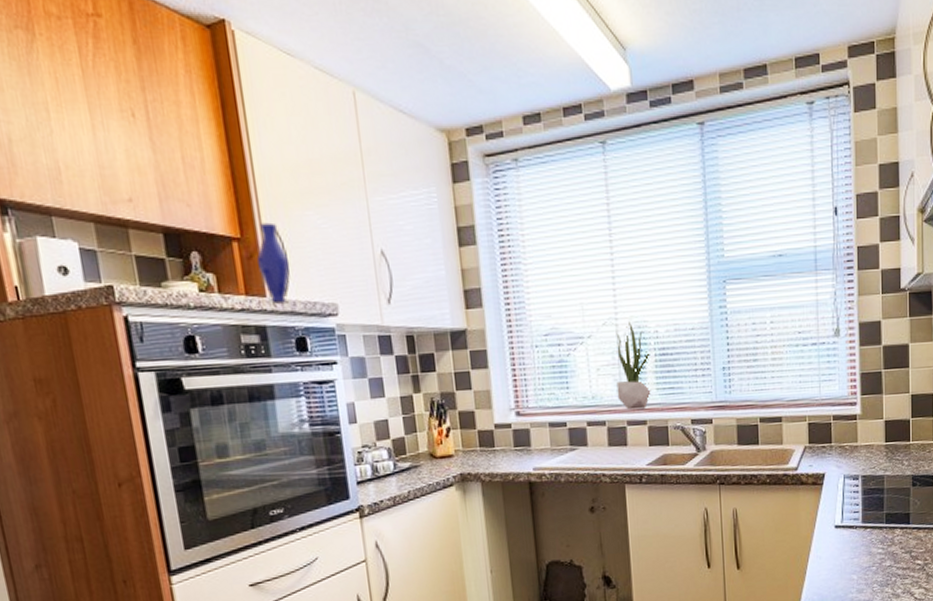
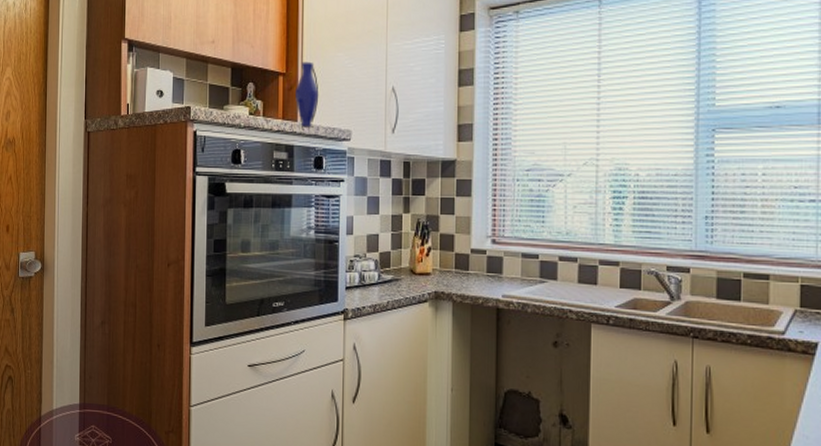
potted plant: present [616,322,651,410] -> none [592,163,629,250]

